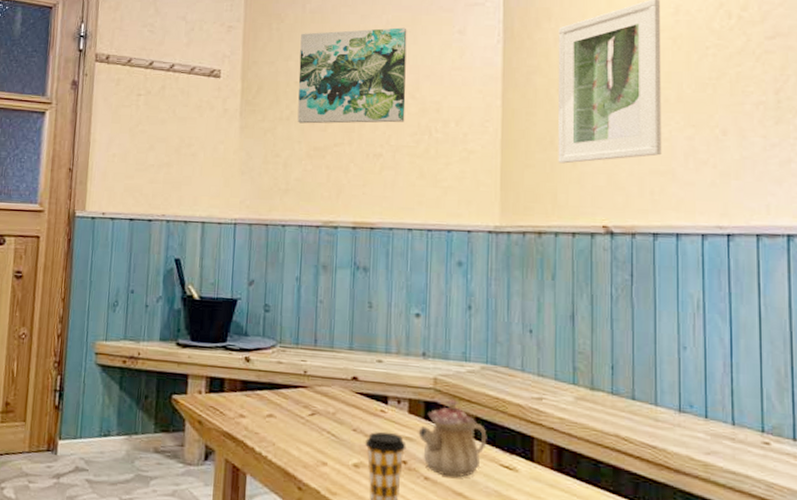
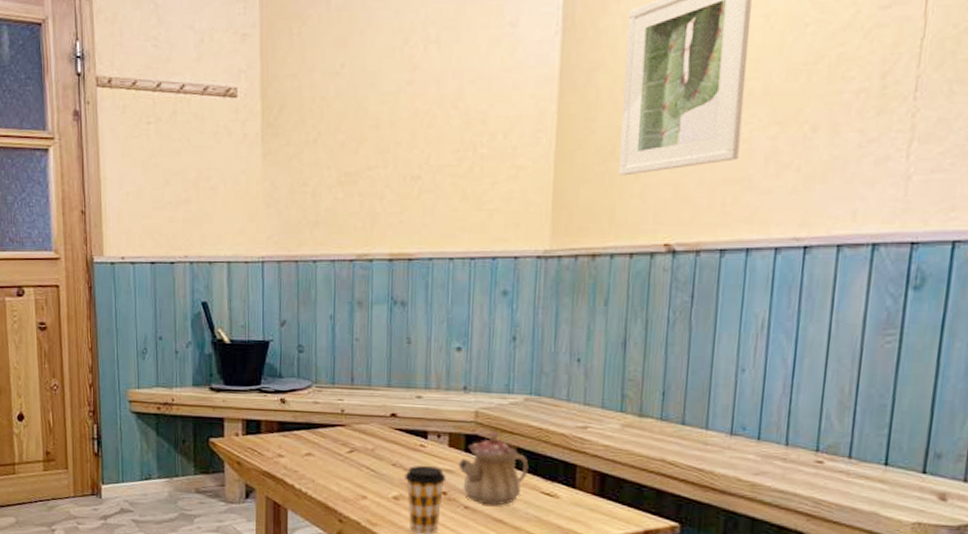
wall art: present [297,27,407,124] -> none [325,22,449,146]

